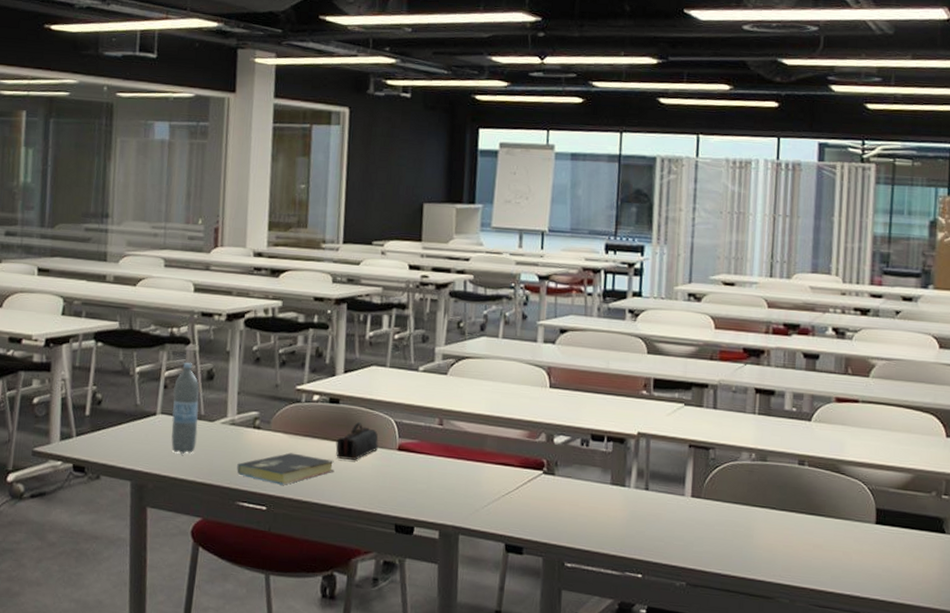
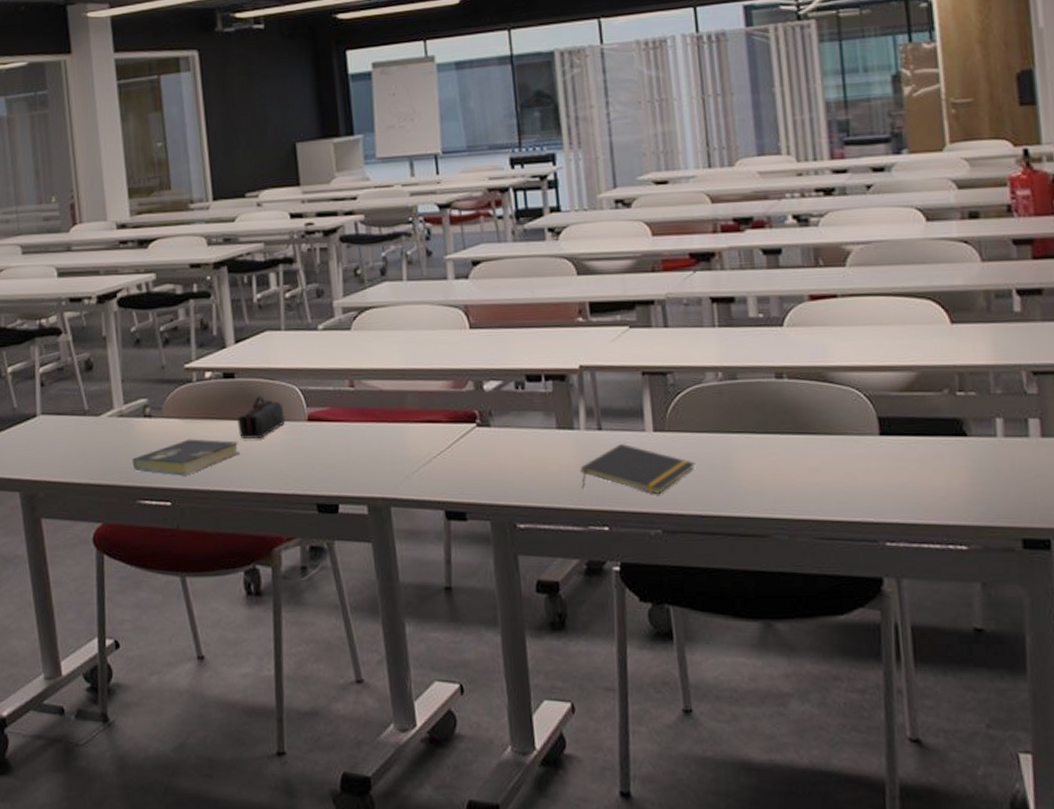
water bottle: present [171,362,199,454] -> none [51,354,85,455]
notepad: none [624,503,722,552] -> present [580,443,695,495]

